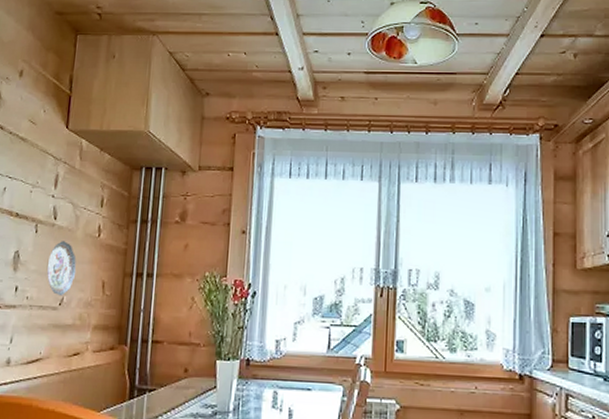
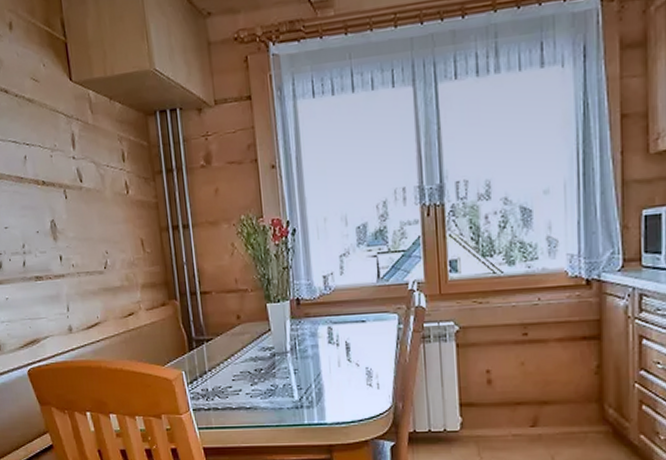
decorative plate: present [46,241,76,296] -> none [84,203,114,260]

